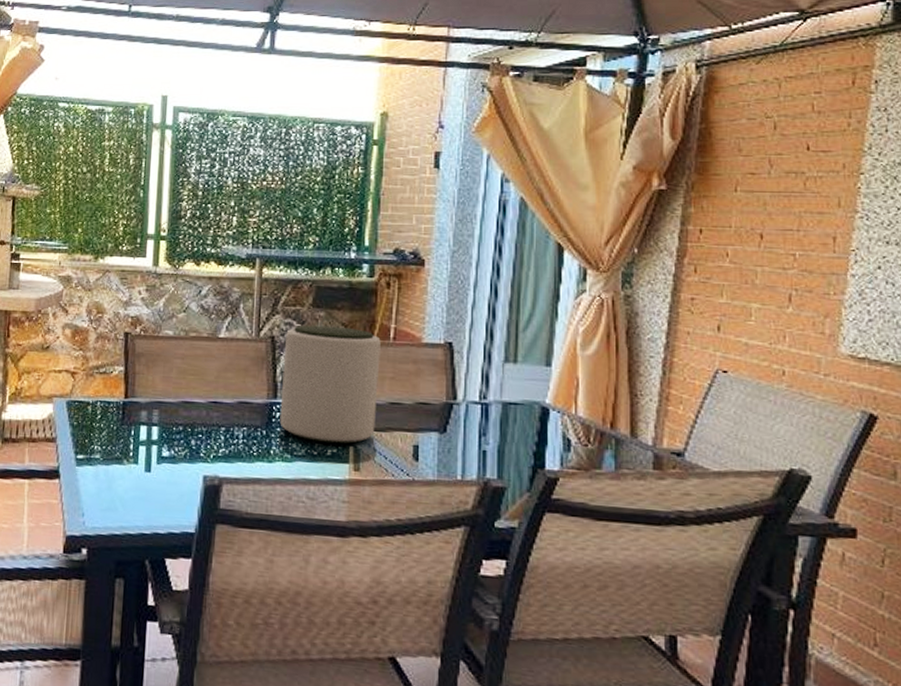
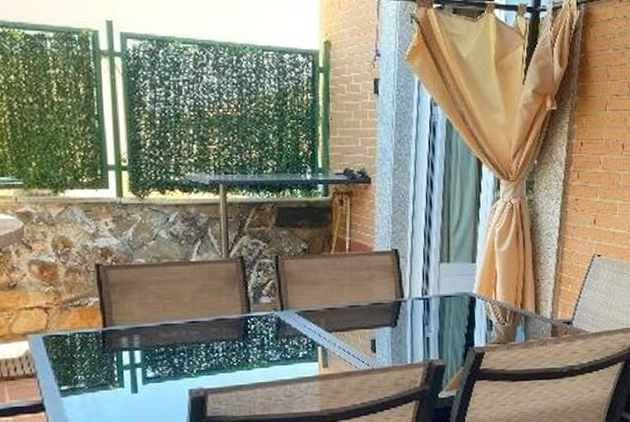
plant pot: present [279,325,381,444] -> none [253,243,339,347]

